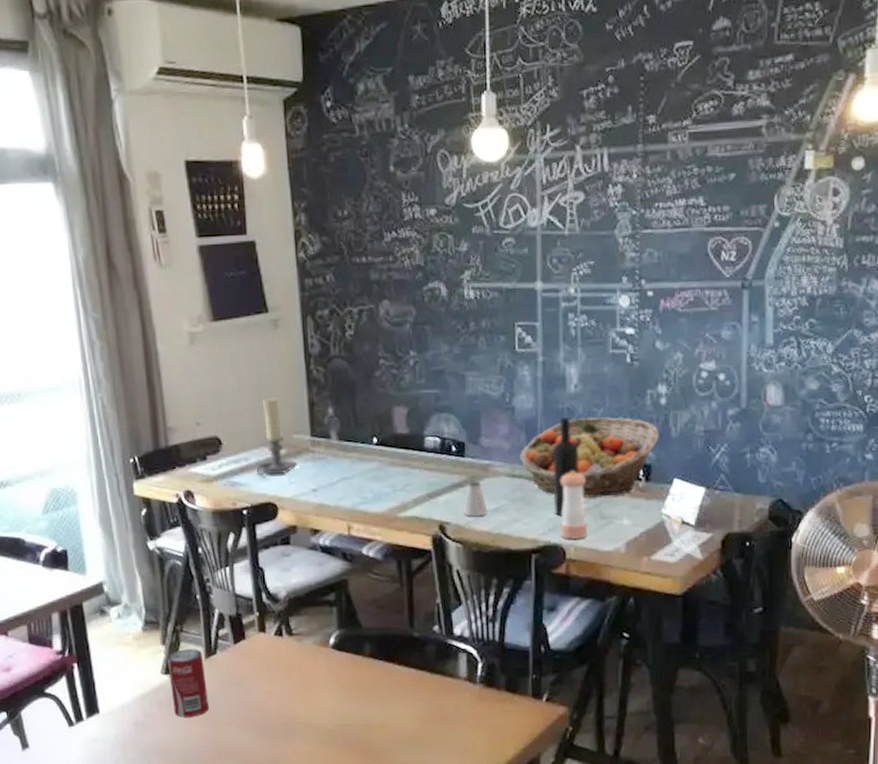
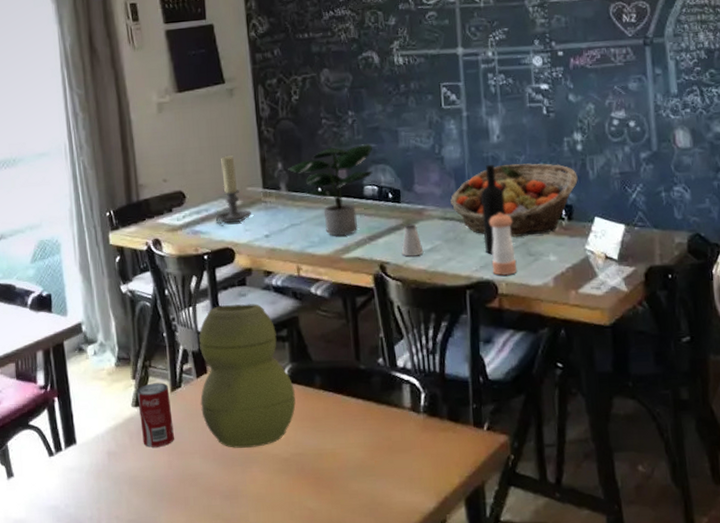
vase: none [237,564,343,719] -> present [199,303,296,448]
potted plant: none [341,389,435,493] -> present [289,144,373,237]

